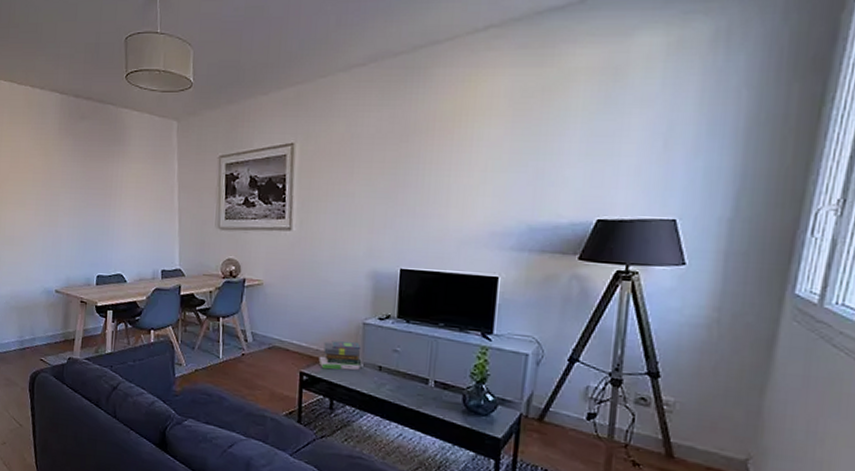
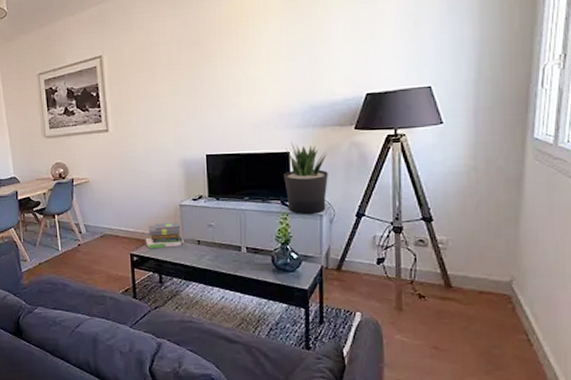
planter: none [488,266,543,352] -> present [284,142,328,214]

